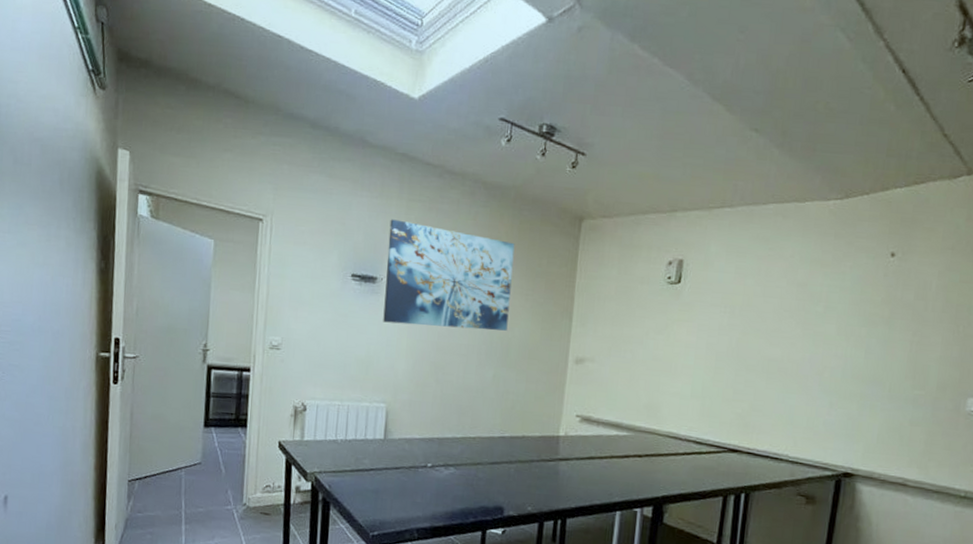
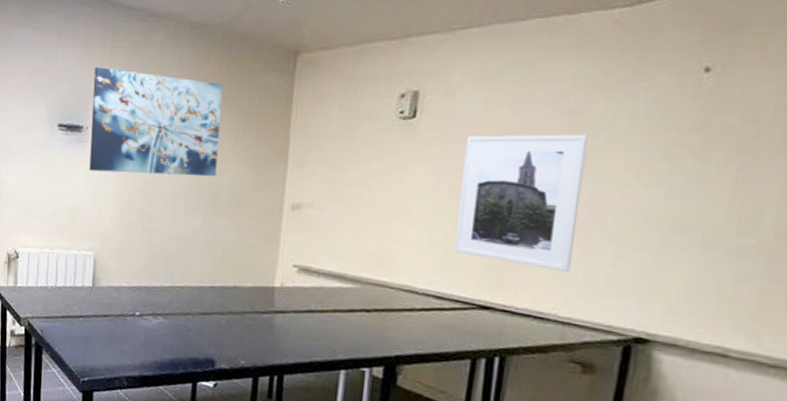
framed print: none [710,301,811,419] -> present [453,134,588,273]

